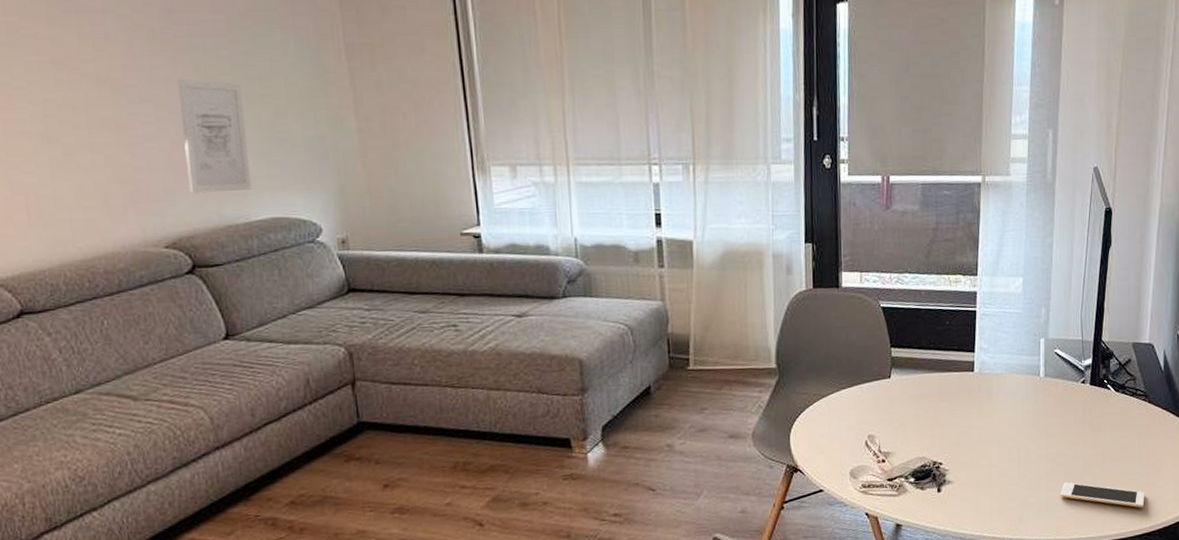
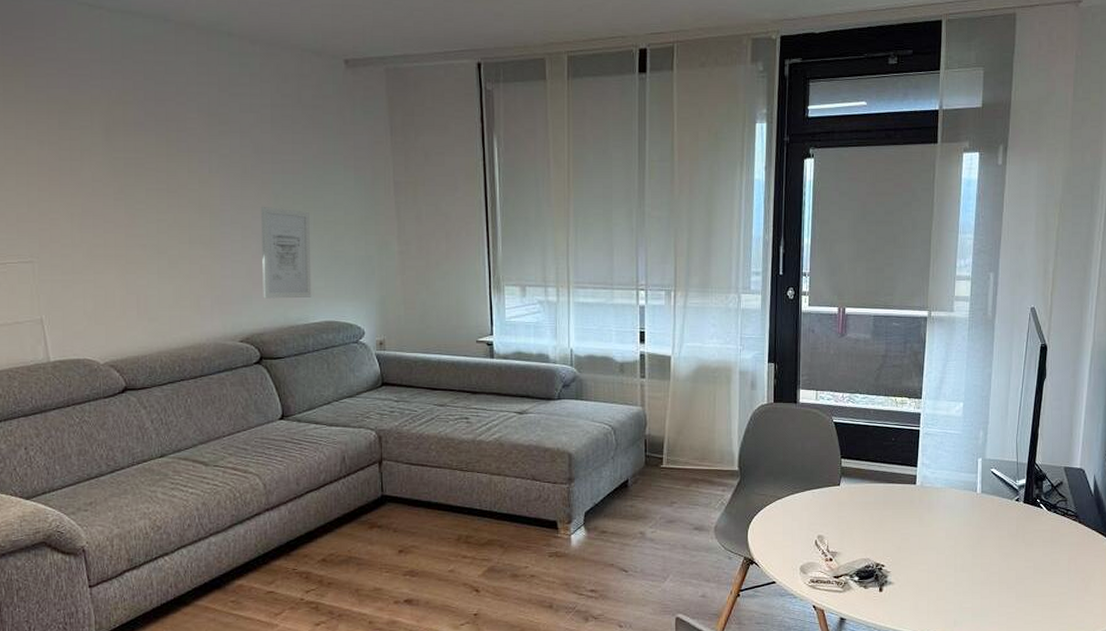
cell phone: present [1060,482,1145,508] -> none [994,591,1074,620]

